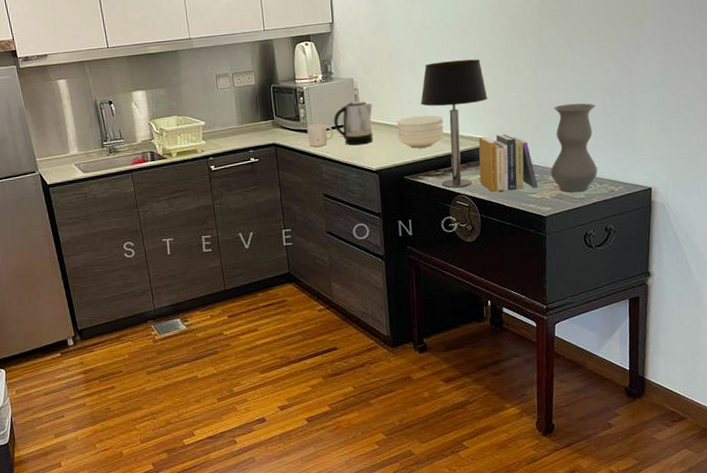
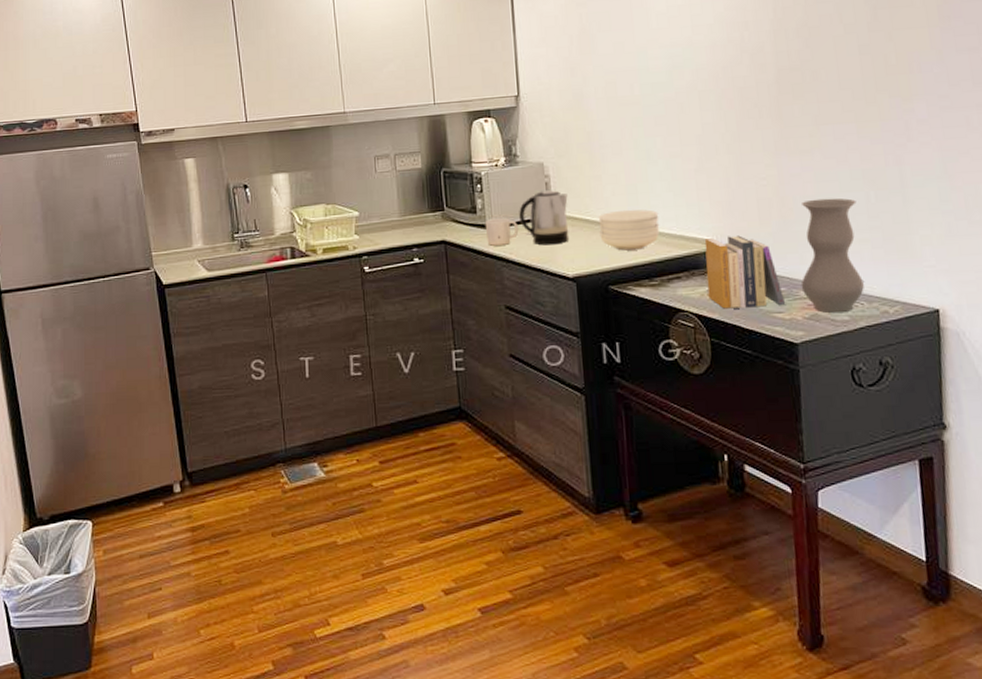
table lamp: present [421,59,488,188] -> none [629,141,715,303]

